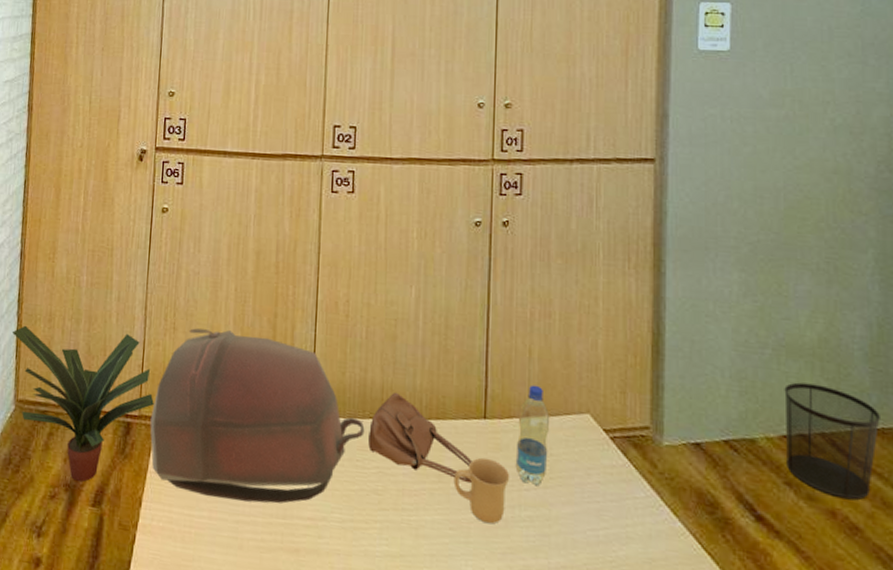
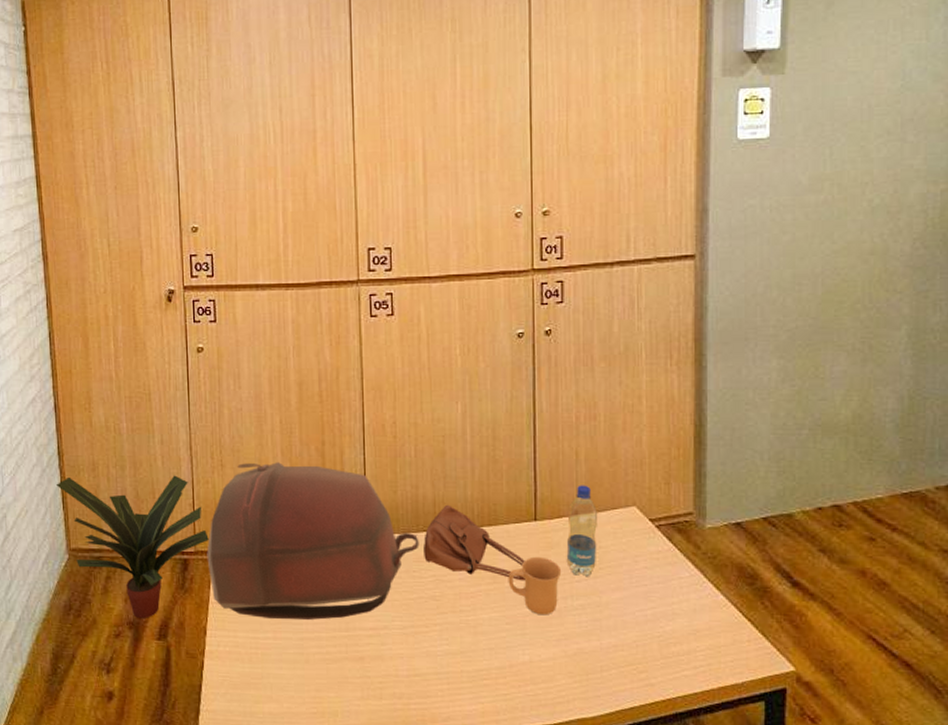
waste bin: present [784,382,880,501] -> none [820,458,909,559]

